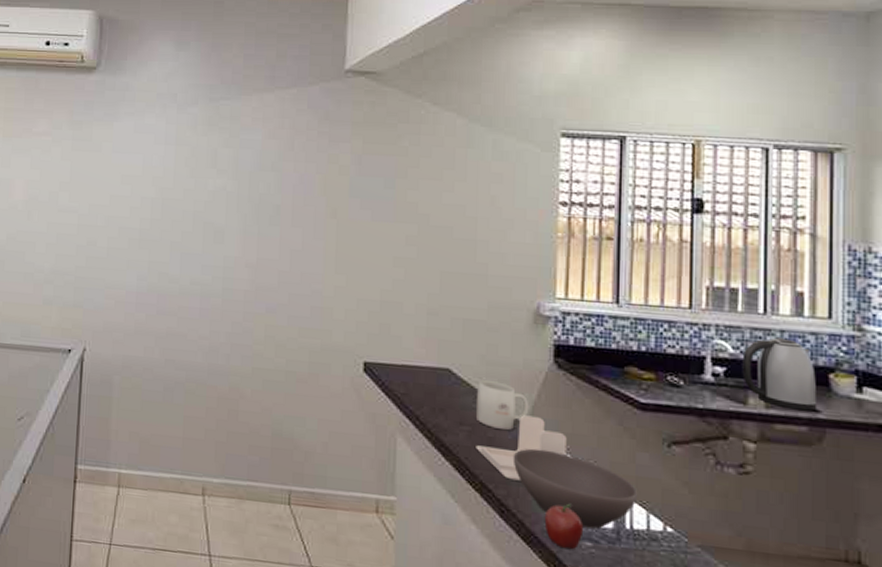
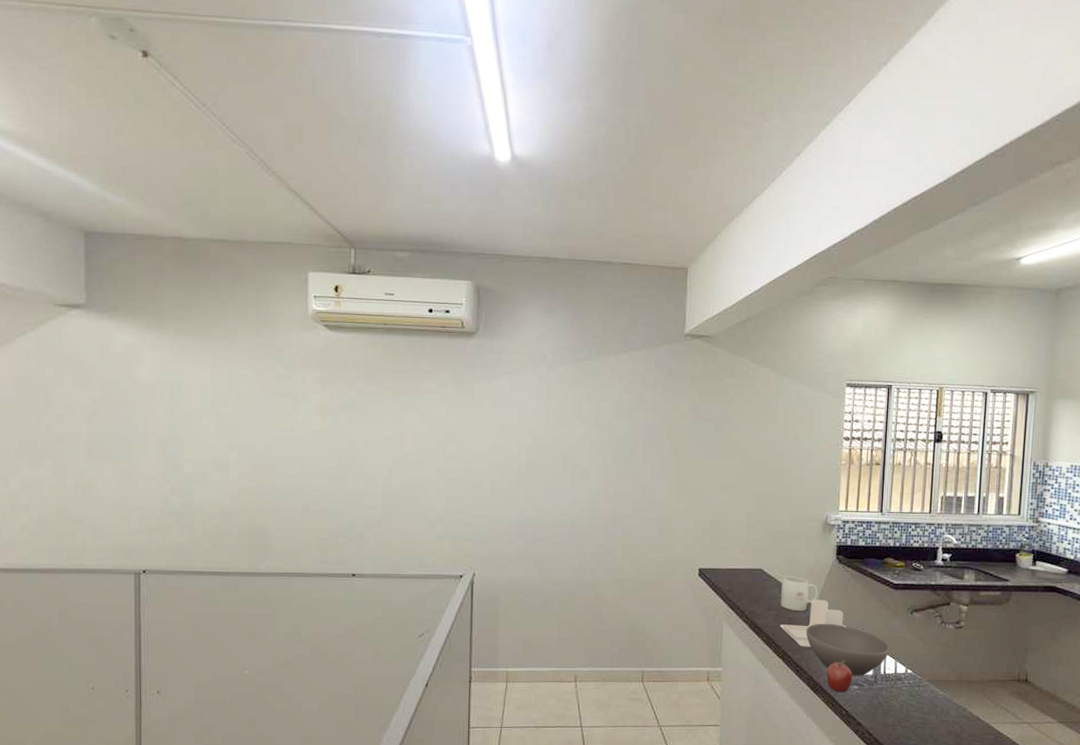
kettle: present [742,337,818,411] -> none [961,531,1008,581]

